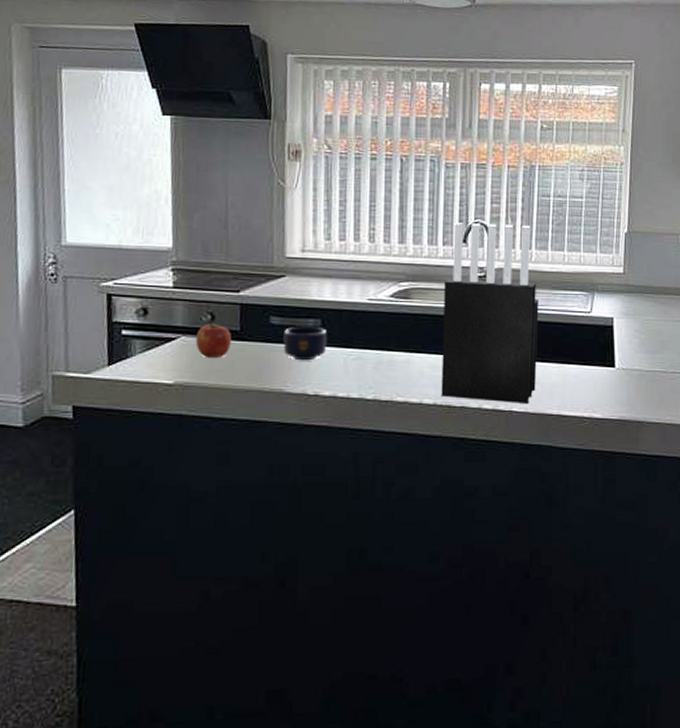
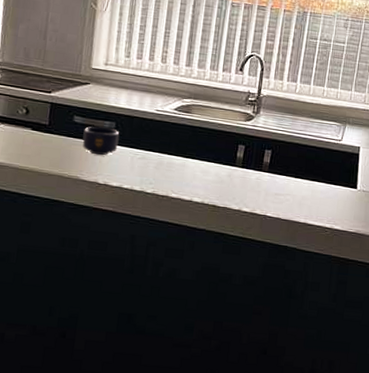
apple: present [195,322,232,357] -> none [11,115,41,145]
knife block: present [441,222,539,405] -> none [208,53,298,212]

